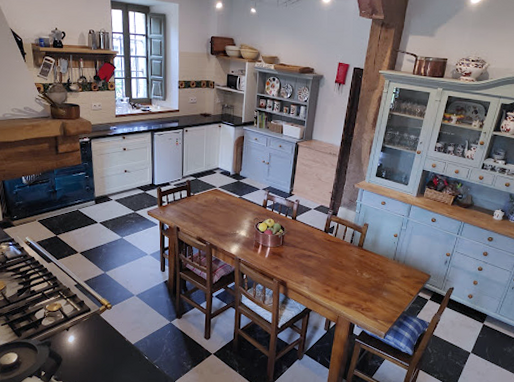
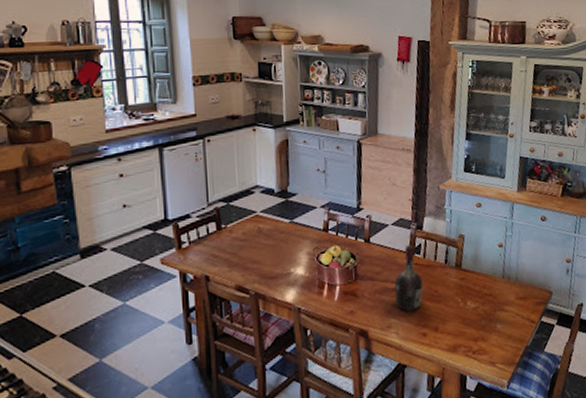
cognac bottle: none [310,226,331,273] -> present [394,245,423,312]

